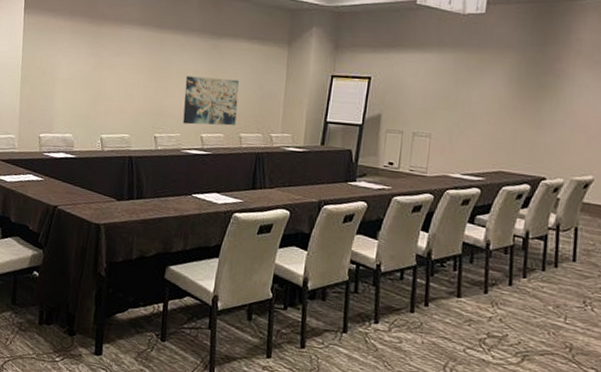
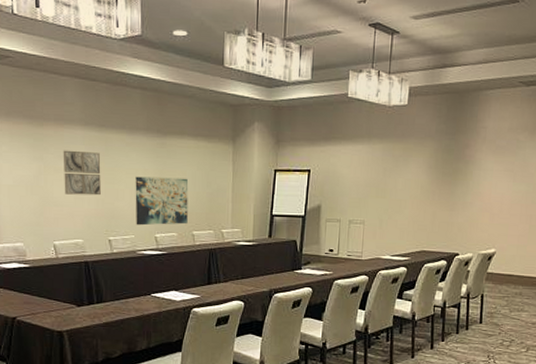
wall art: none [116,48,154,93] -> present [63,150,101,196]

